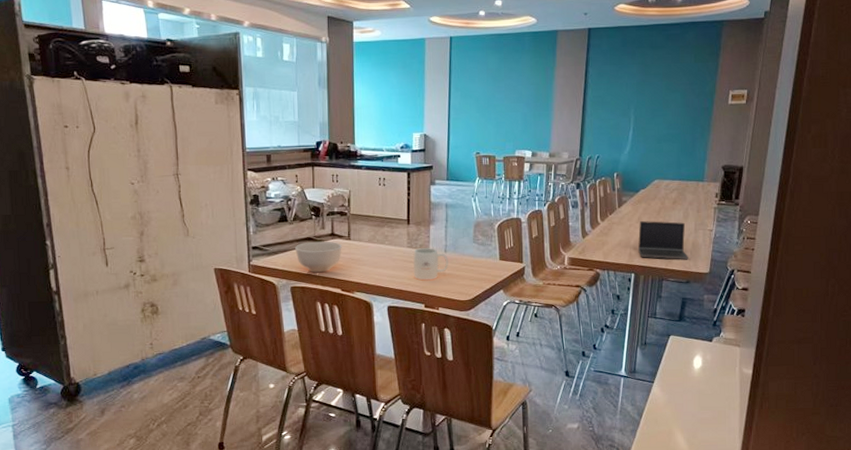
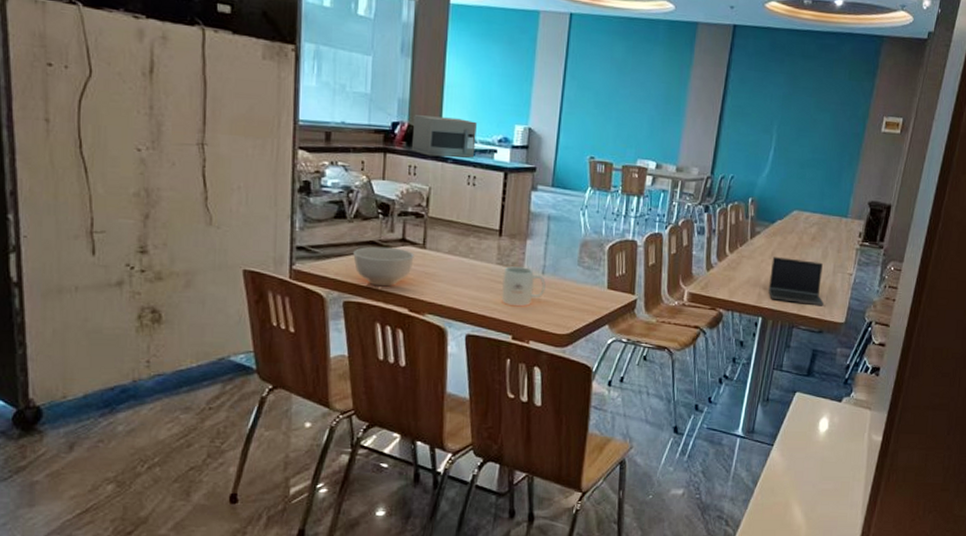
microwave: none [333,133,383,166] -> present [411,115,477,158]

